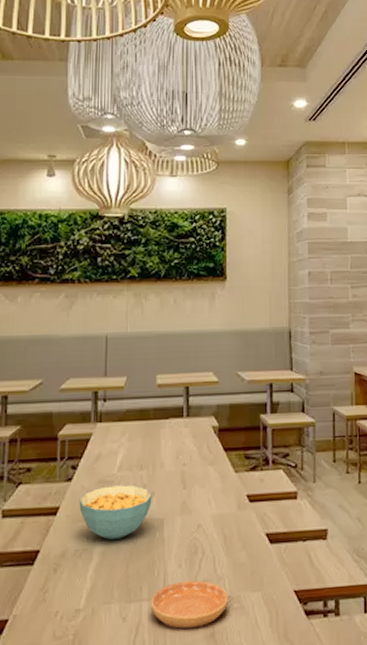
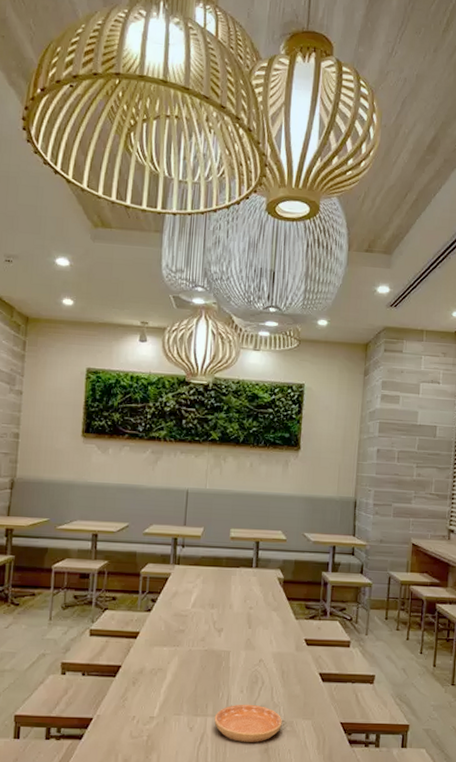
cereal bowl: present [79,485,152,540] -> none [156,619,221,664]

